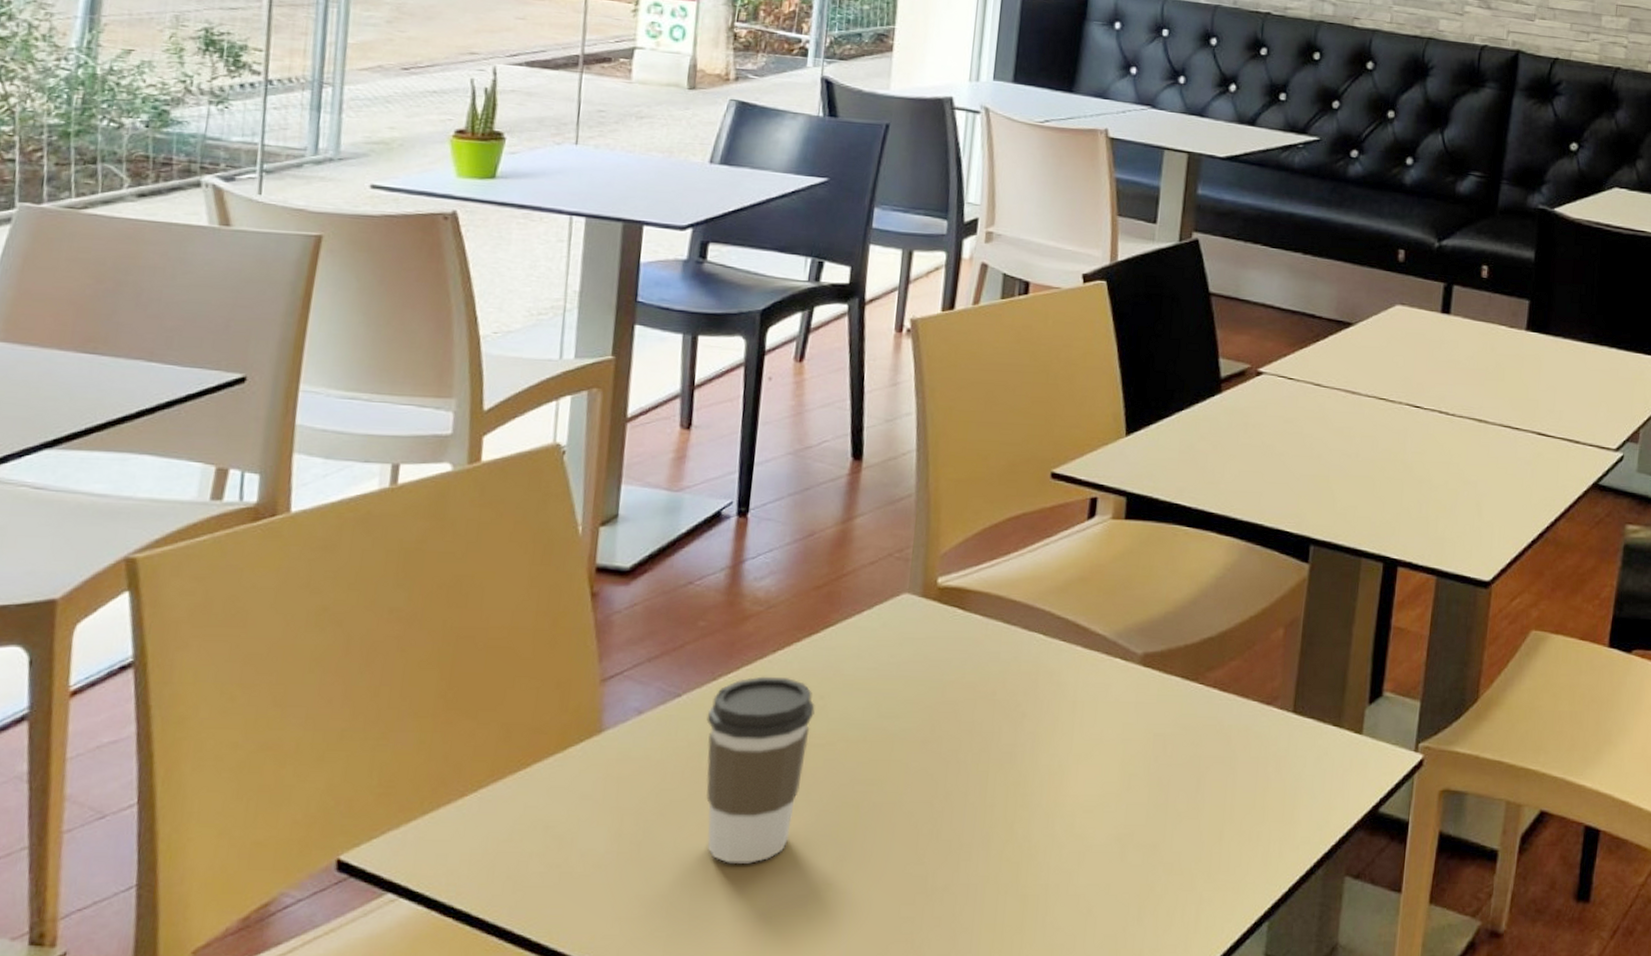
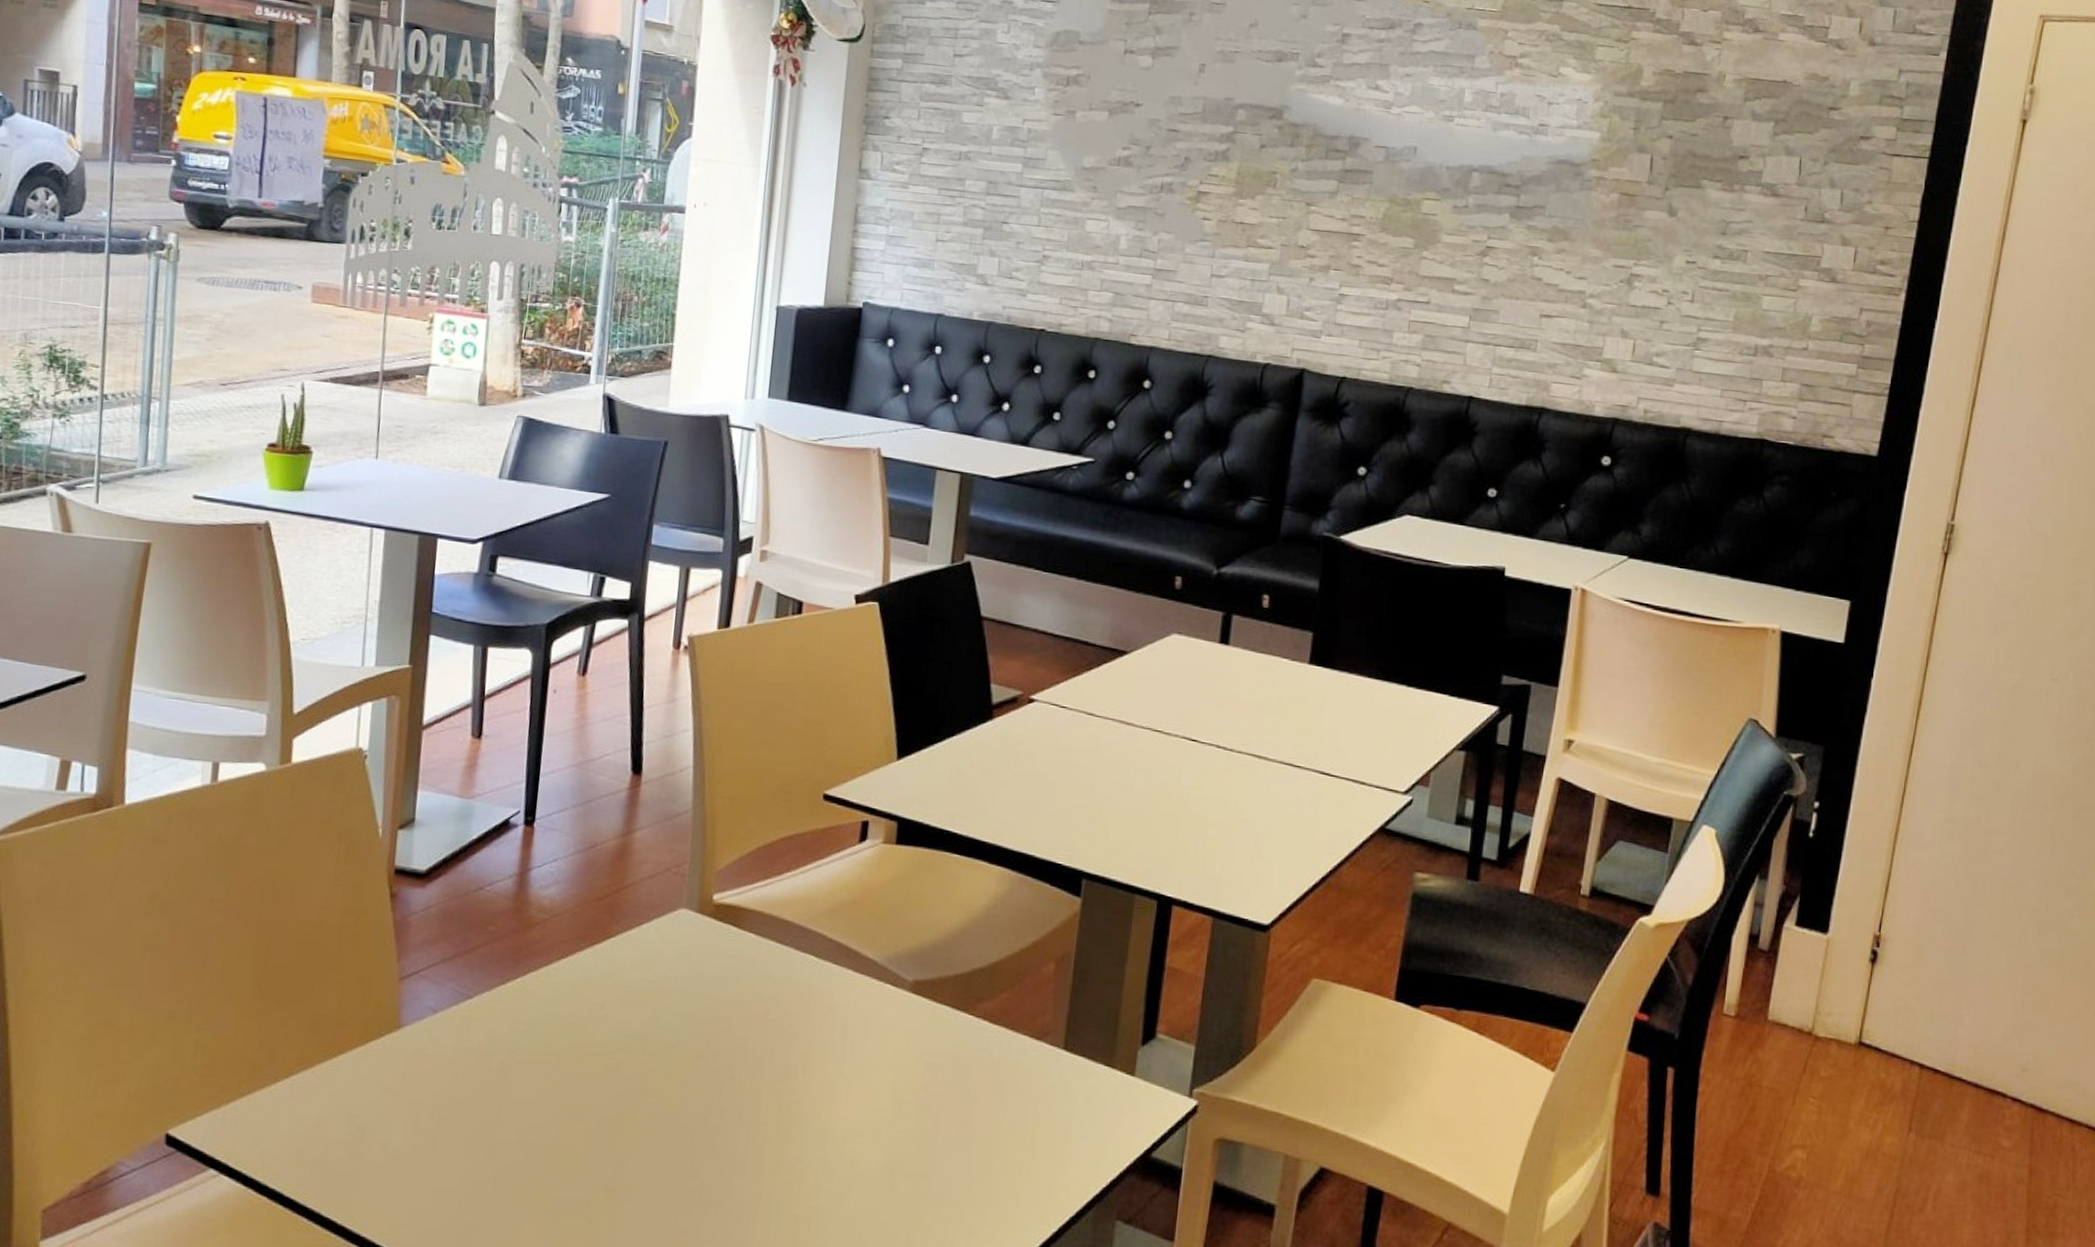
coffee cup: present [706,676,815,863] -> none [495,982,597,1165]

